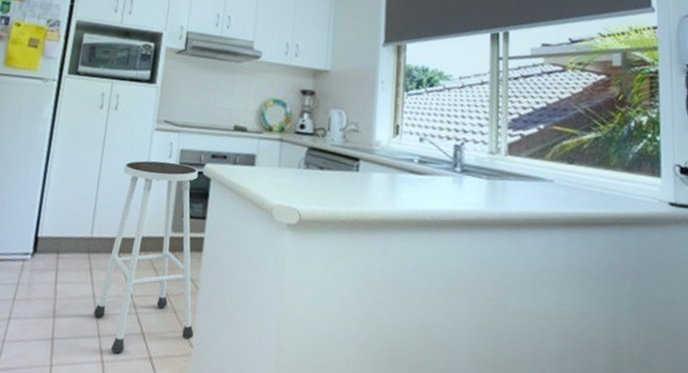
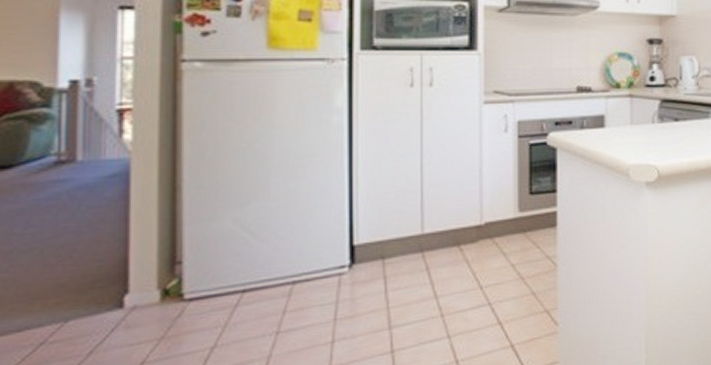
stool: present [93,160,198,354] -> none [438,136,557,350]

